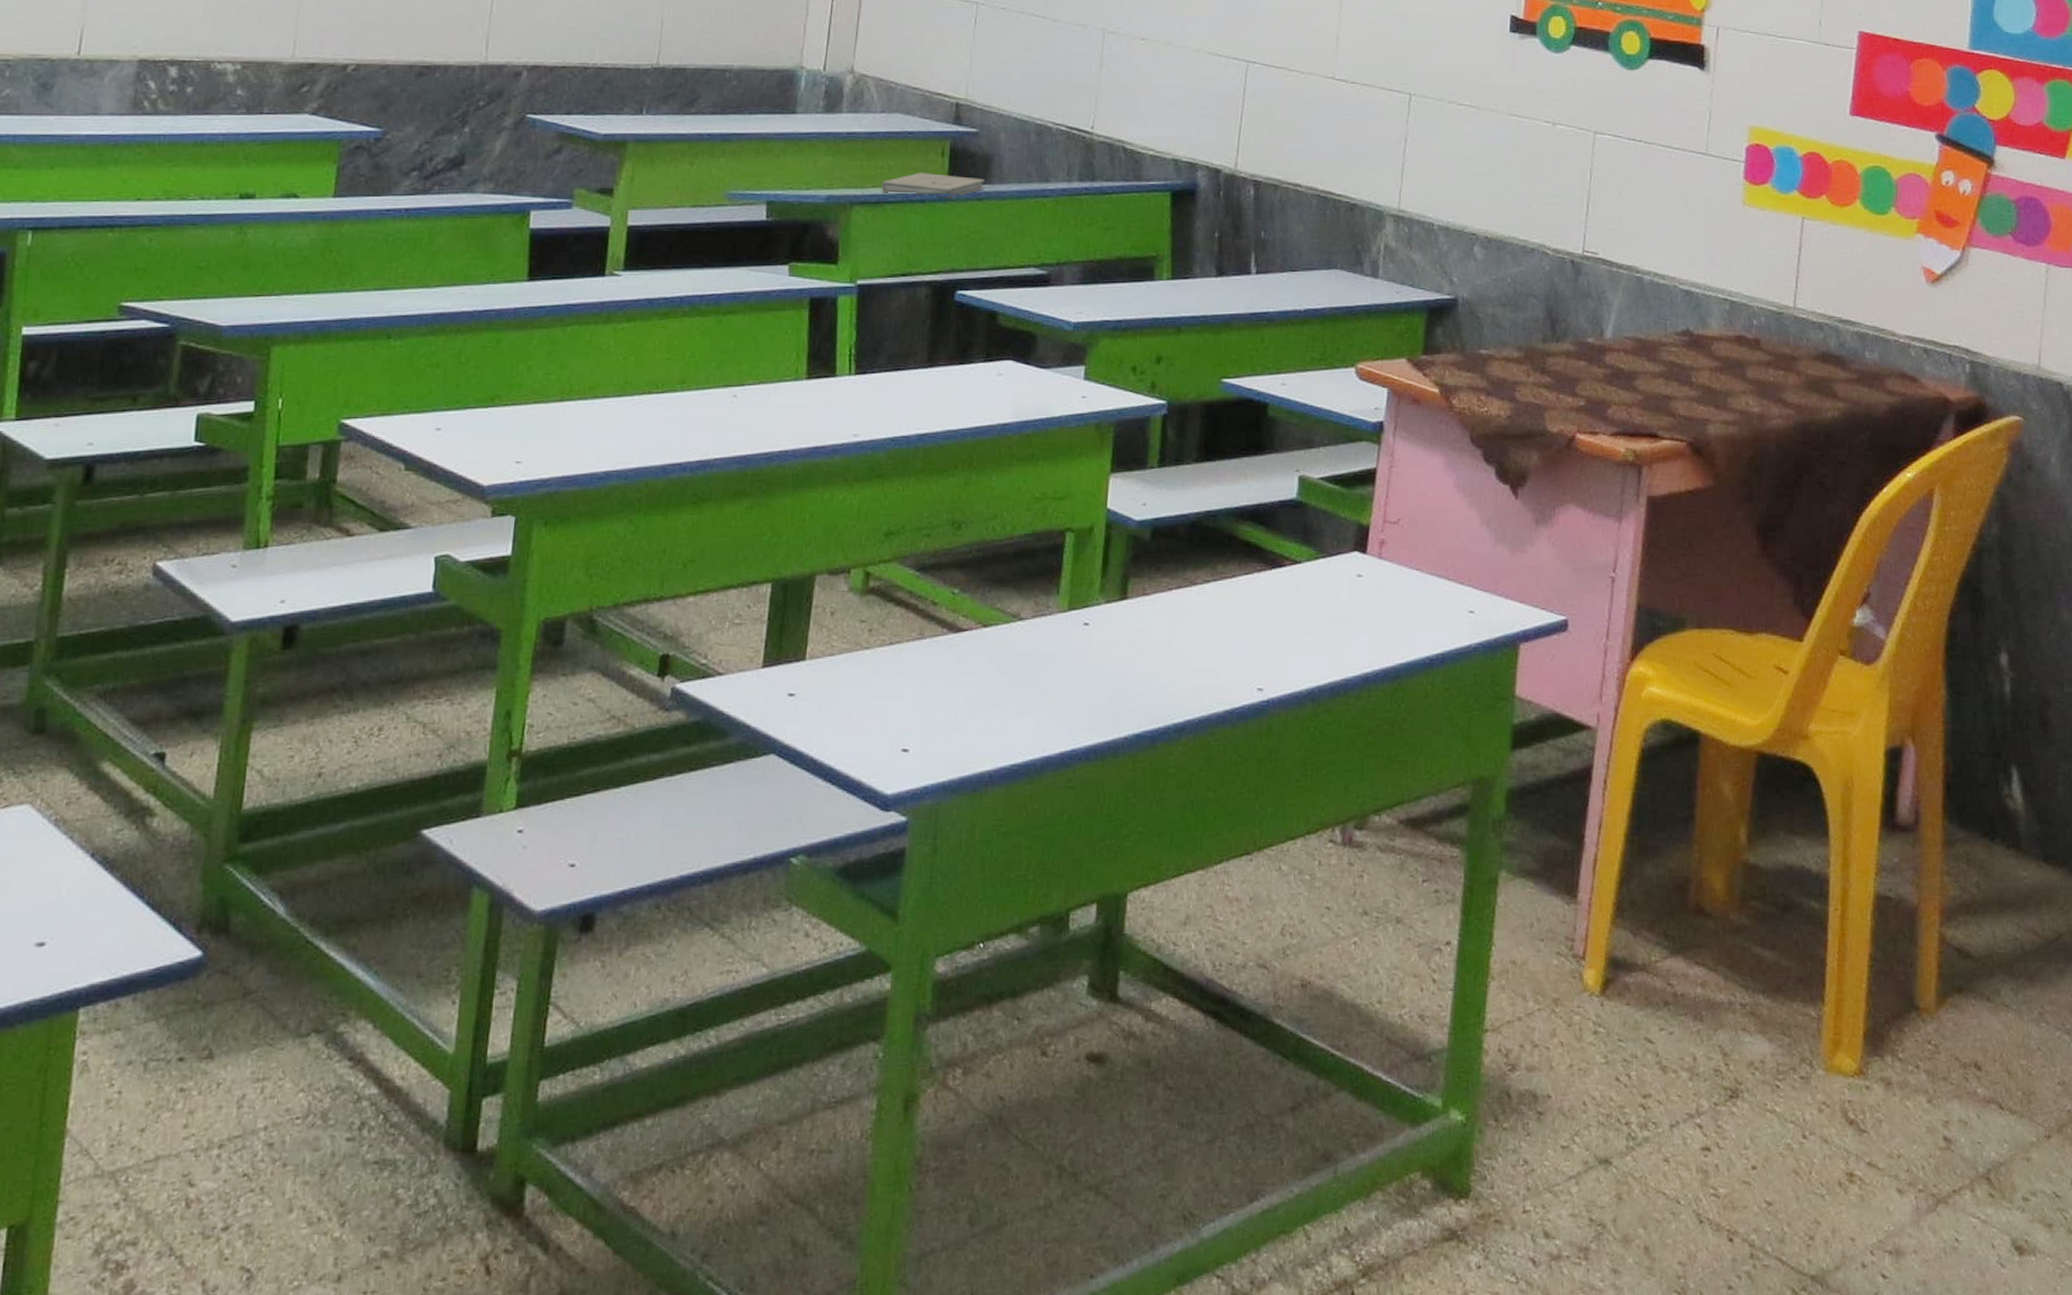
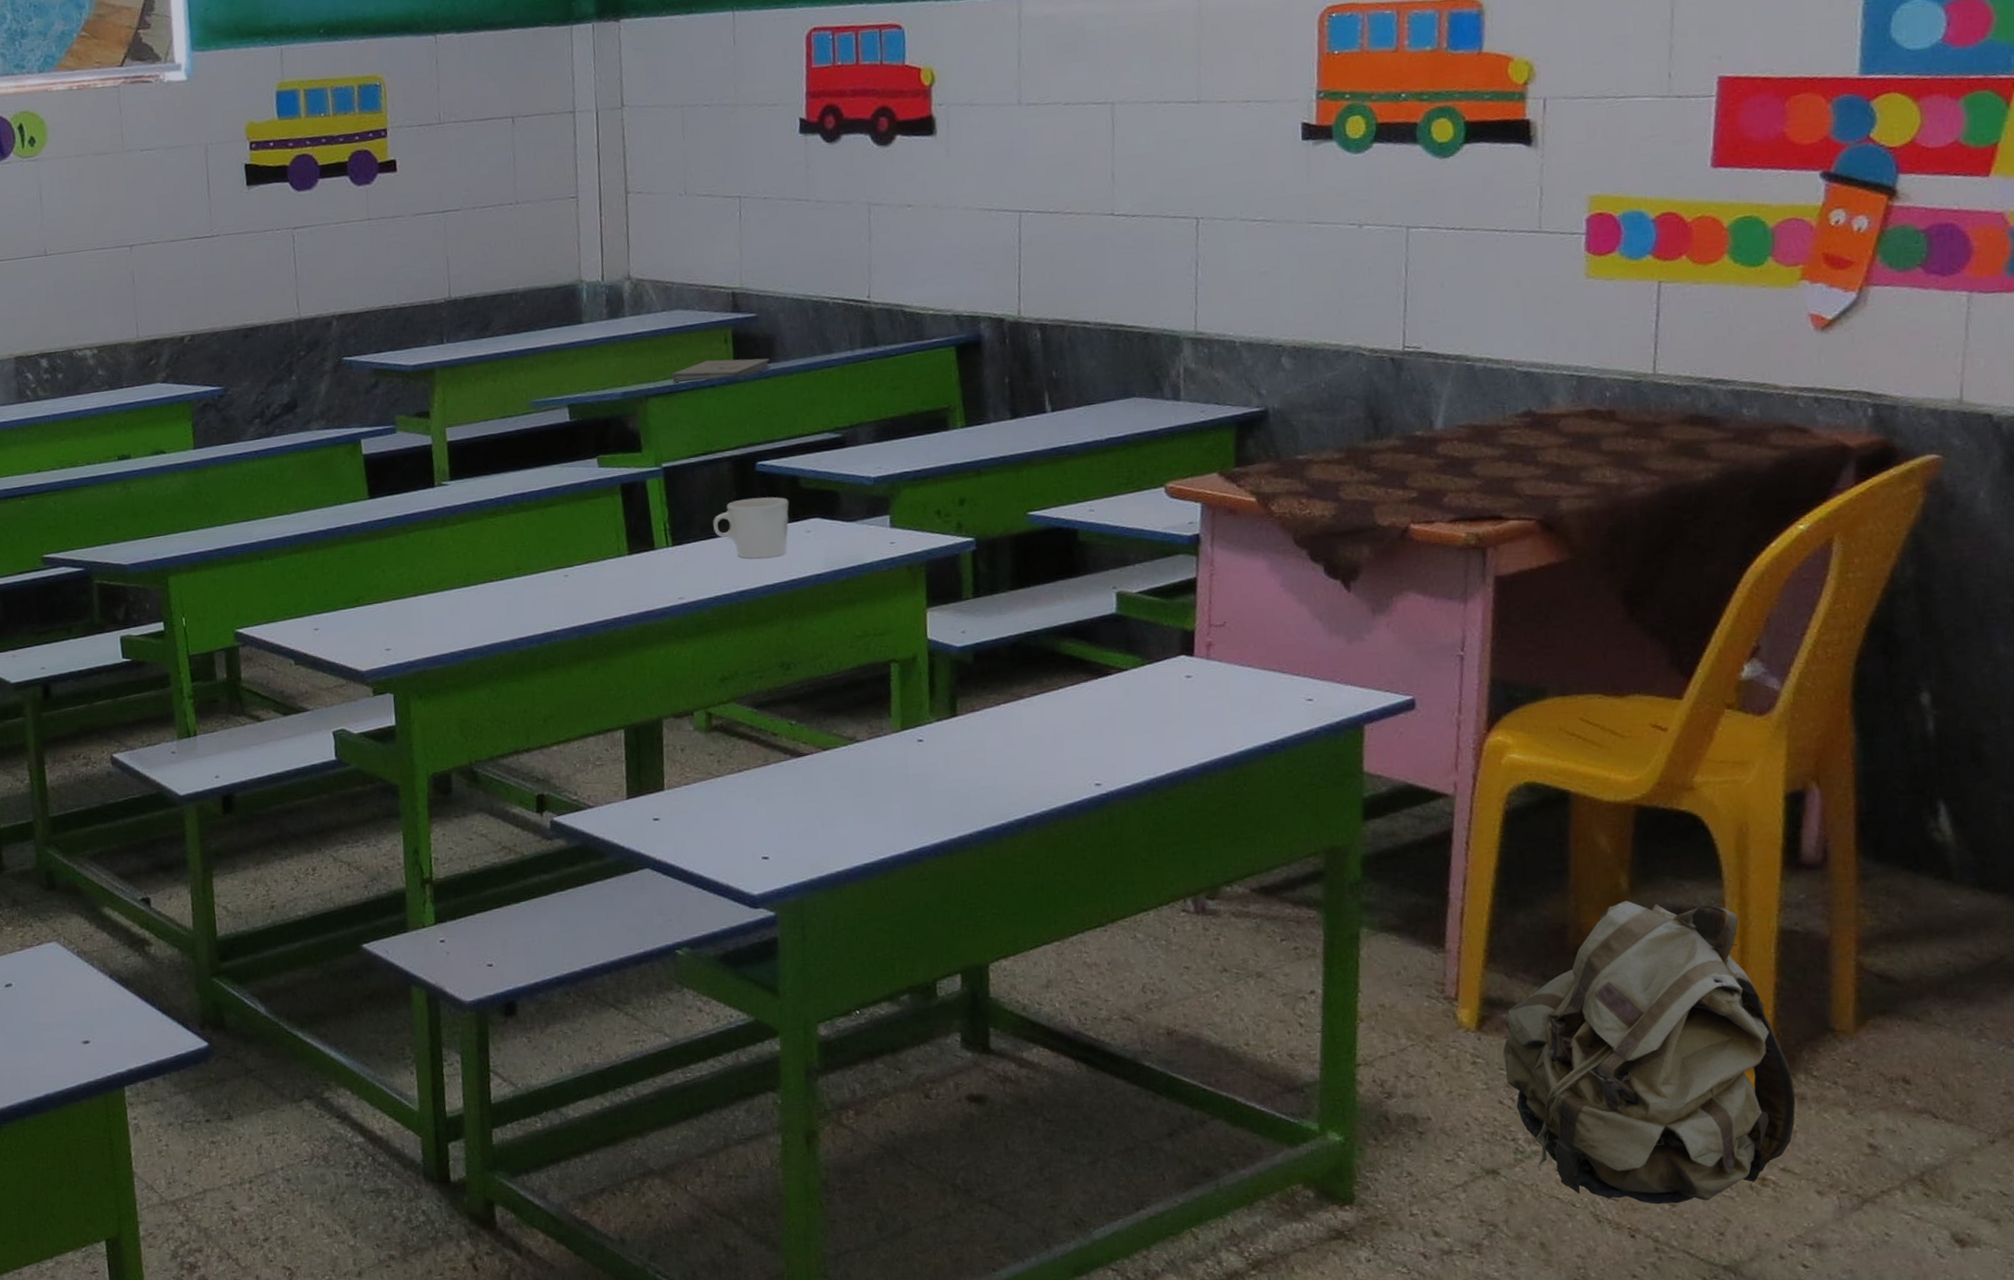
mug: none [900,330,984,400] -> present [712,497,790,560]
backpack: none [1624,855,1883,1203] -> present [1503,900,1796,1205]

